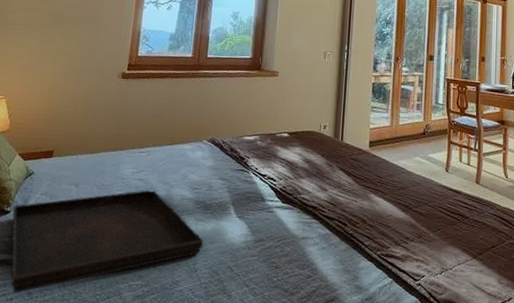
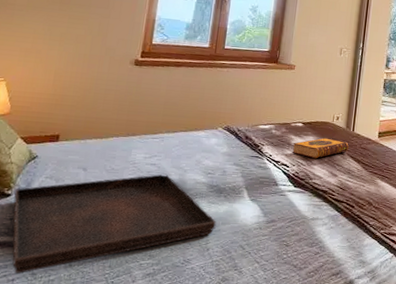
hardback book: none [278,148,339,172] -> present [291,137,349,159]

